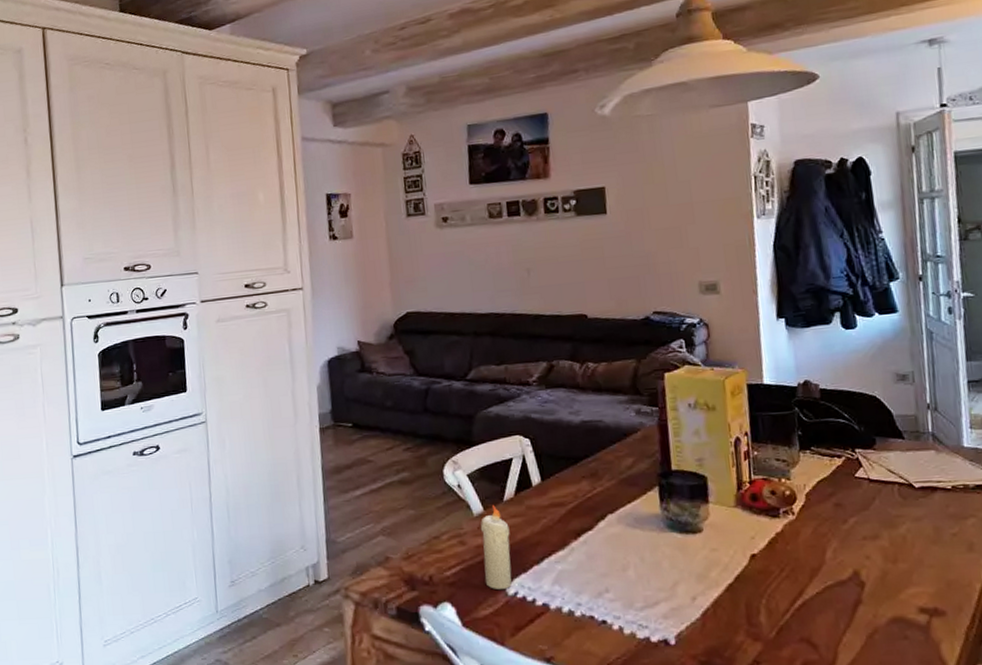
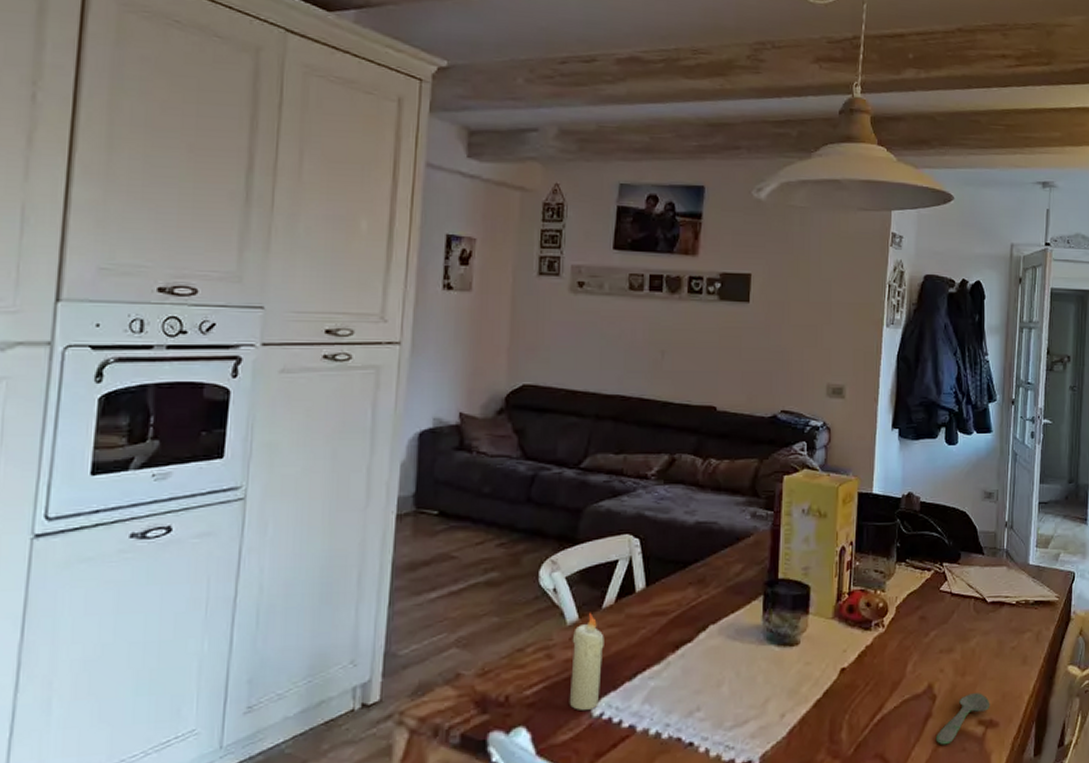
spoon: none [869,580,933,632] -> present [935,693,990,745]

